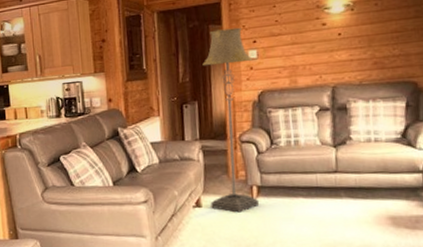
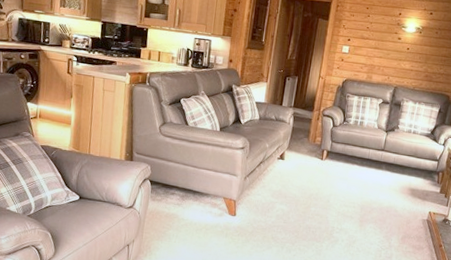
floor lamp: present [202,27,260,213] -> none [291,23,345,169]

